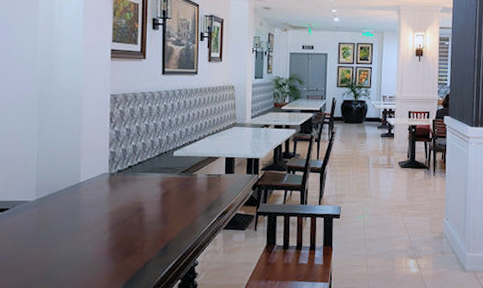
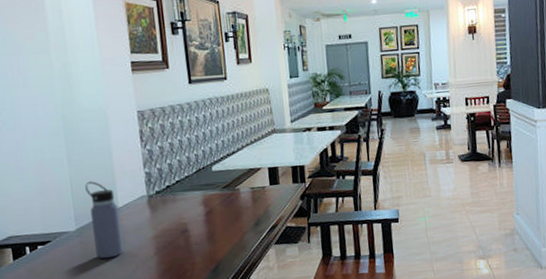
water bottle: none [51,155,80,230] -> present [85,181,124,259]

